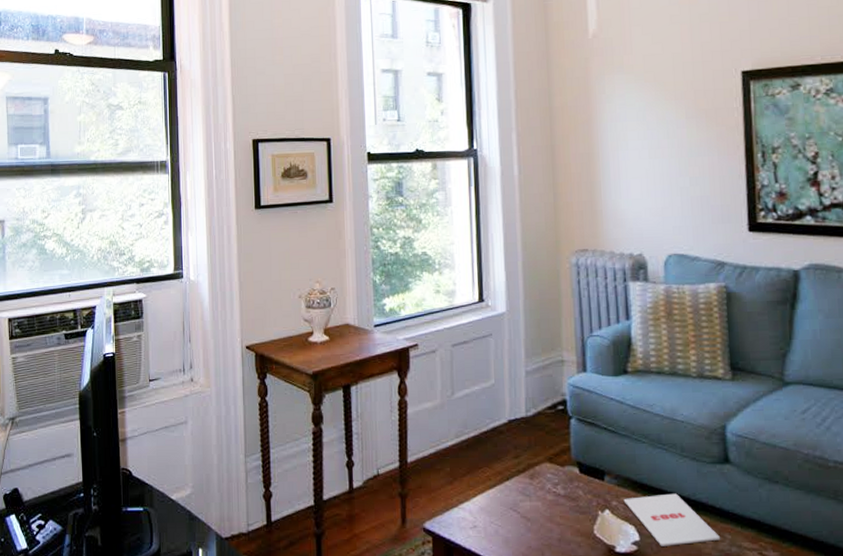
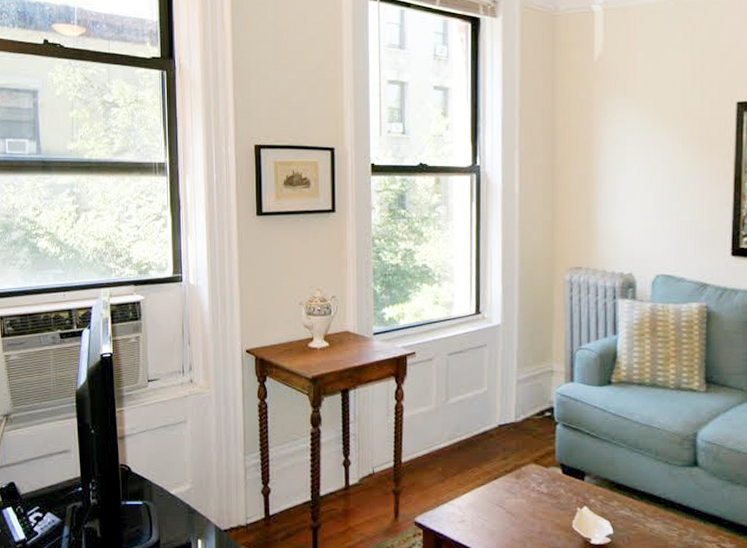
magazine: present [623,493,721,546] -> none [601,492,686,539]

